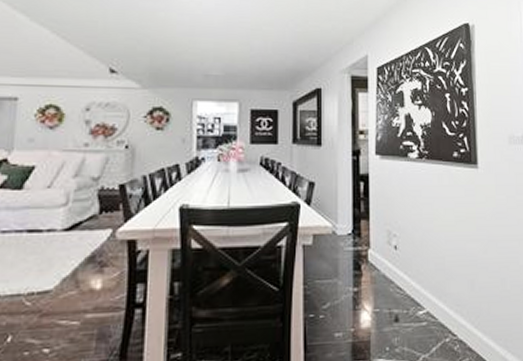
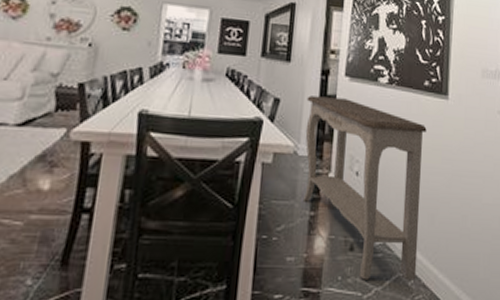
console table: none [340,176,462,349] -> present [302,96,427,281]

